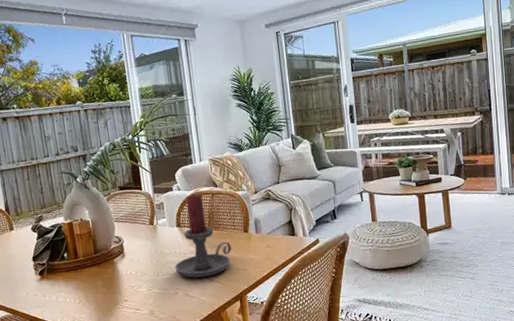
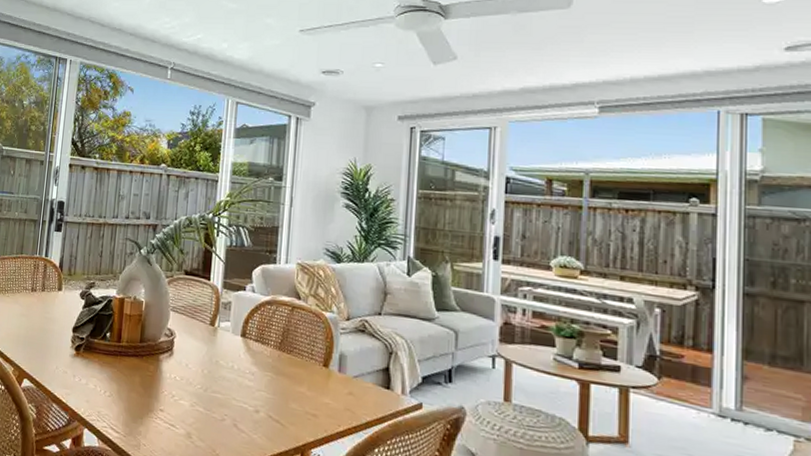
candle holder: present [175,194,232,278] -> none [228,301,303,411]

